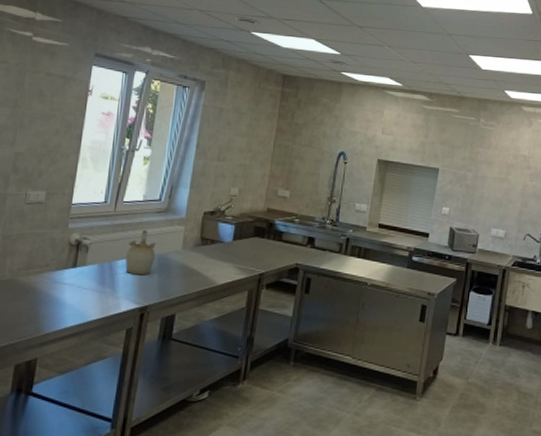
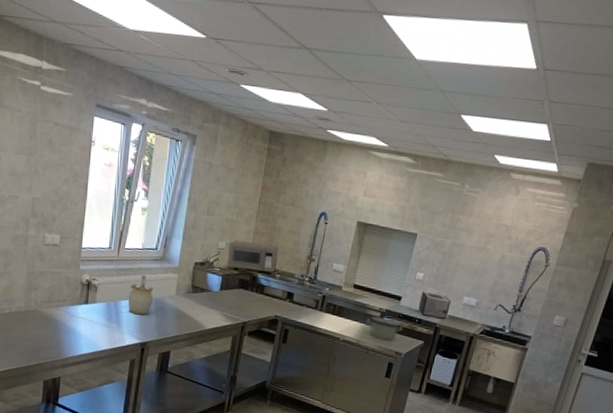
microwave: none [241,186,296,219] -> present [227,240,278,274]
saucepan: none [394,255,433,283] -> present [366,315,403,342]

